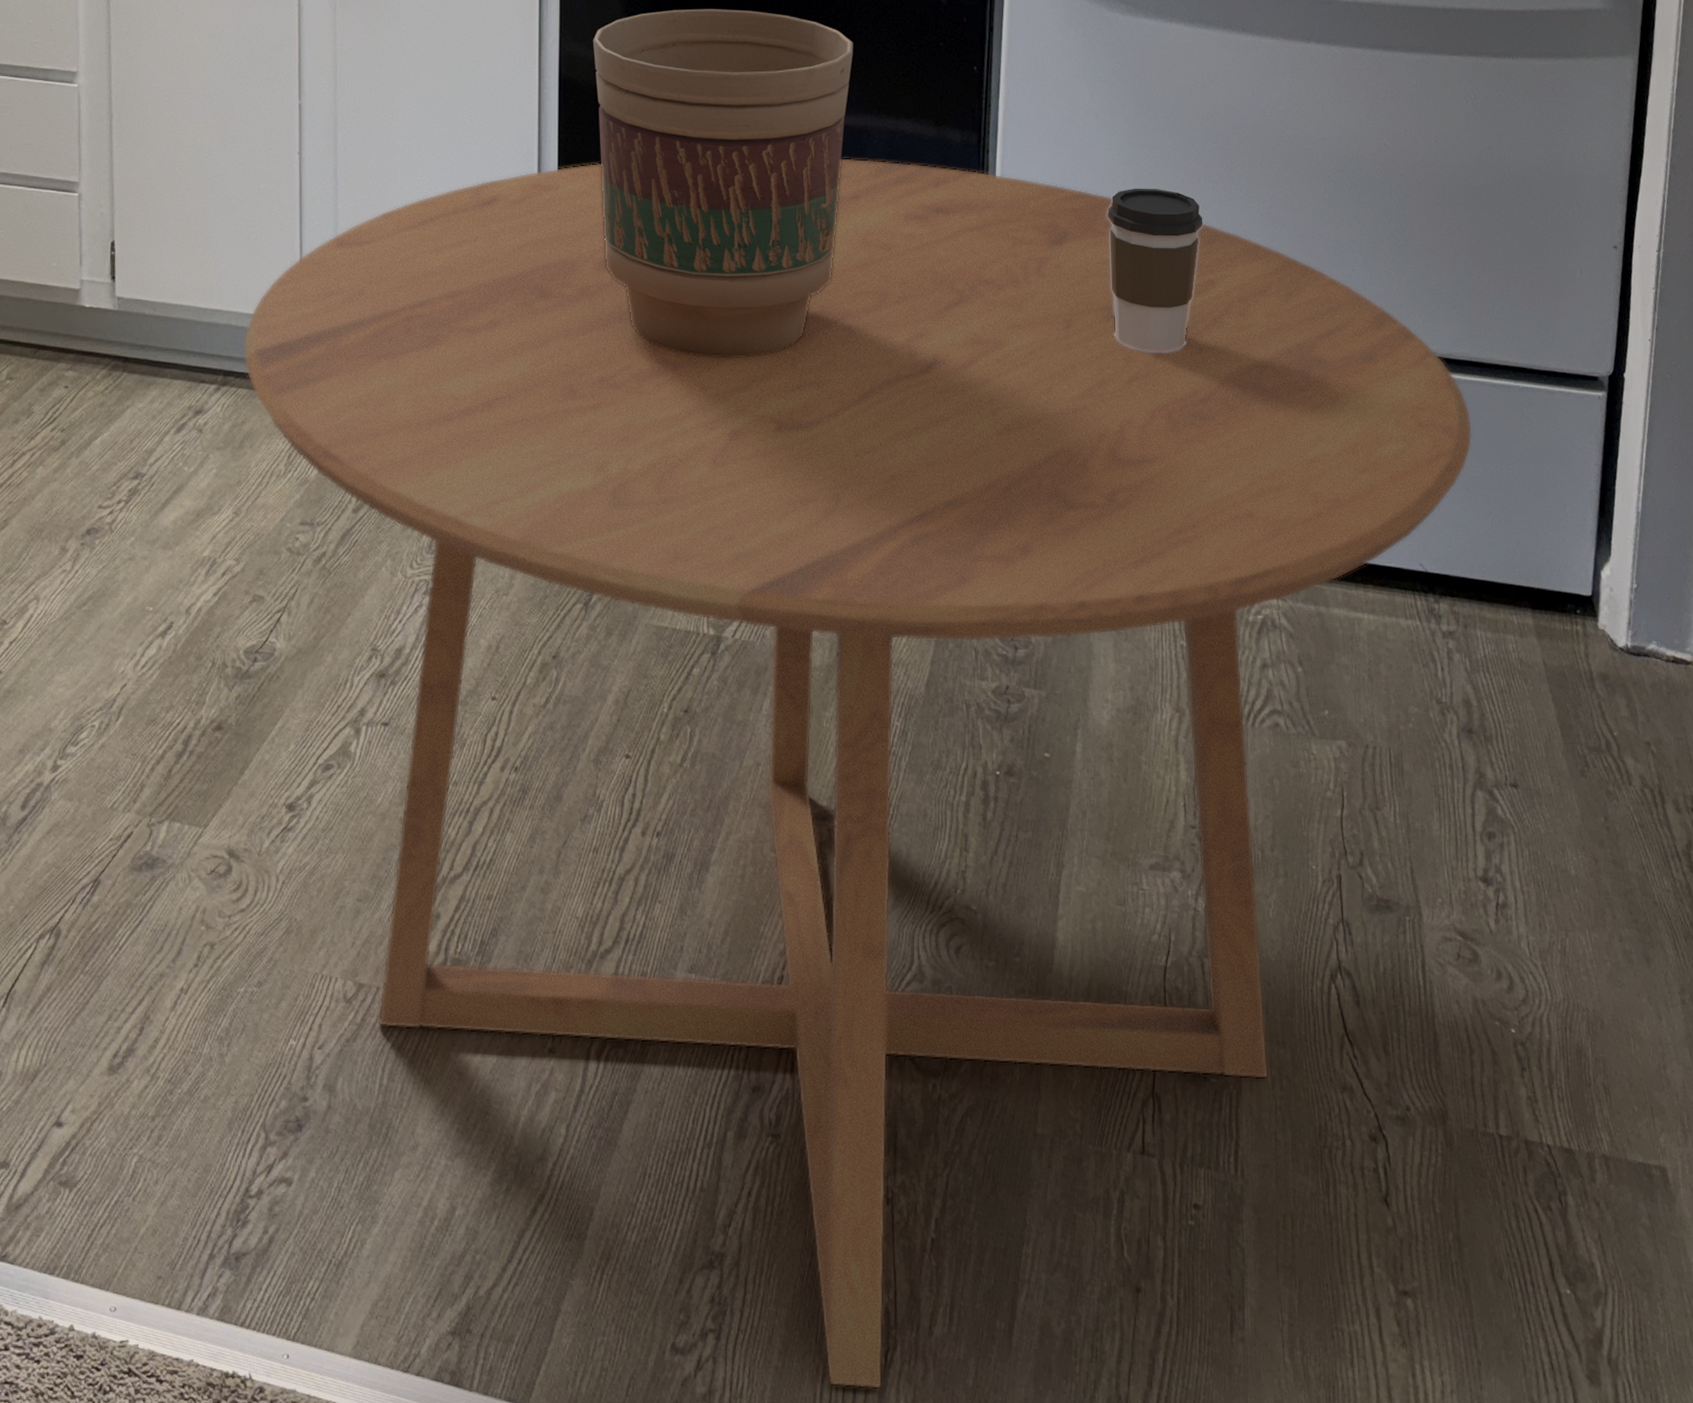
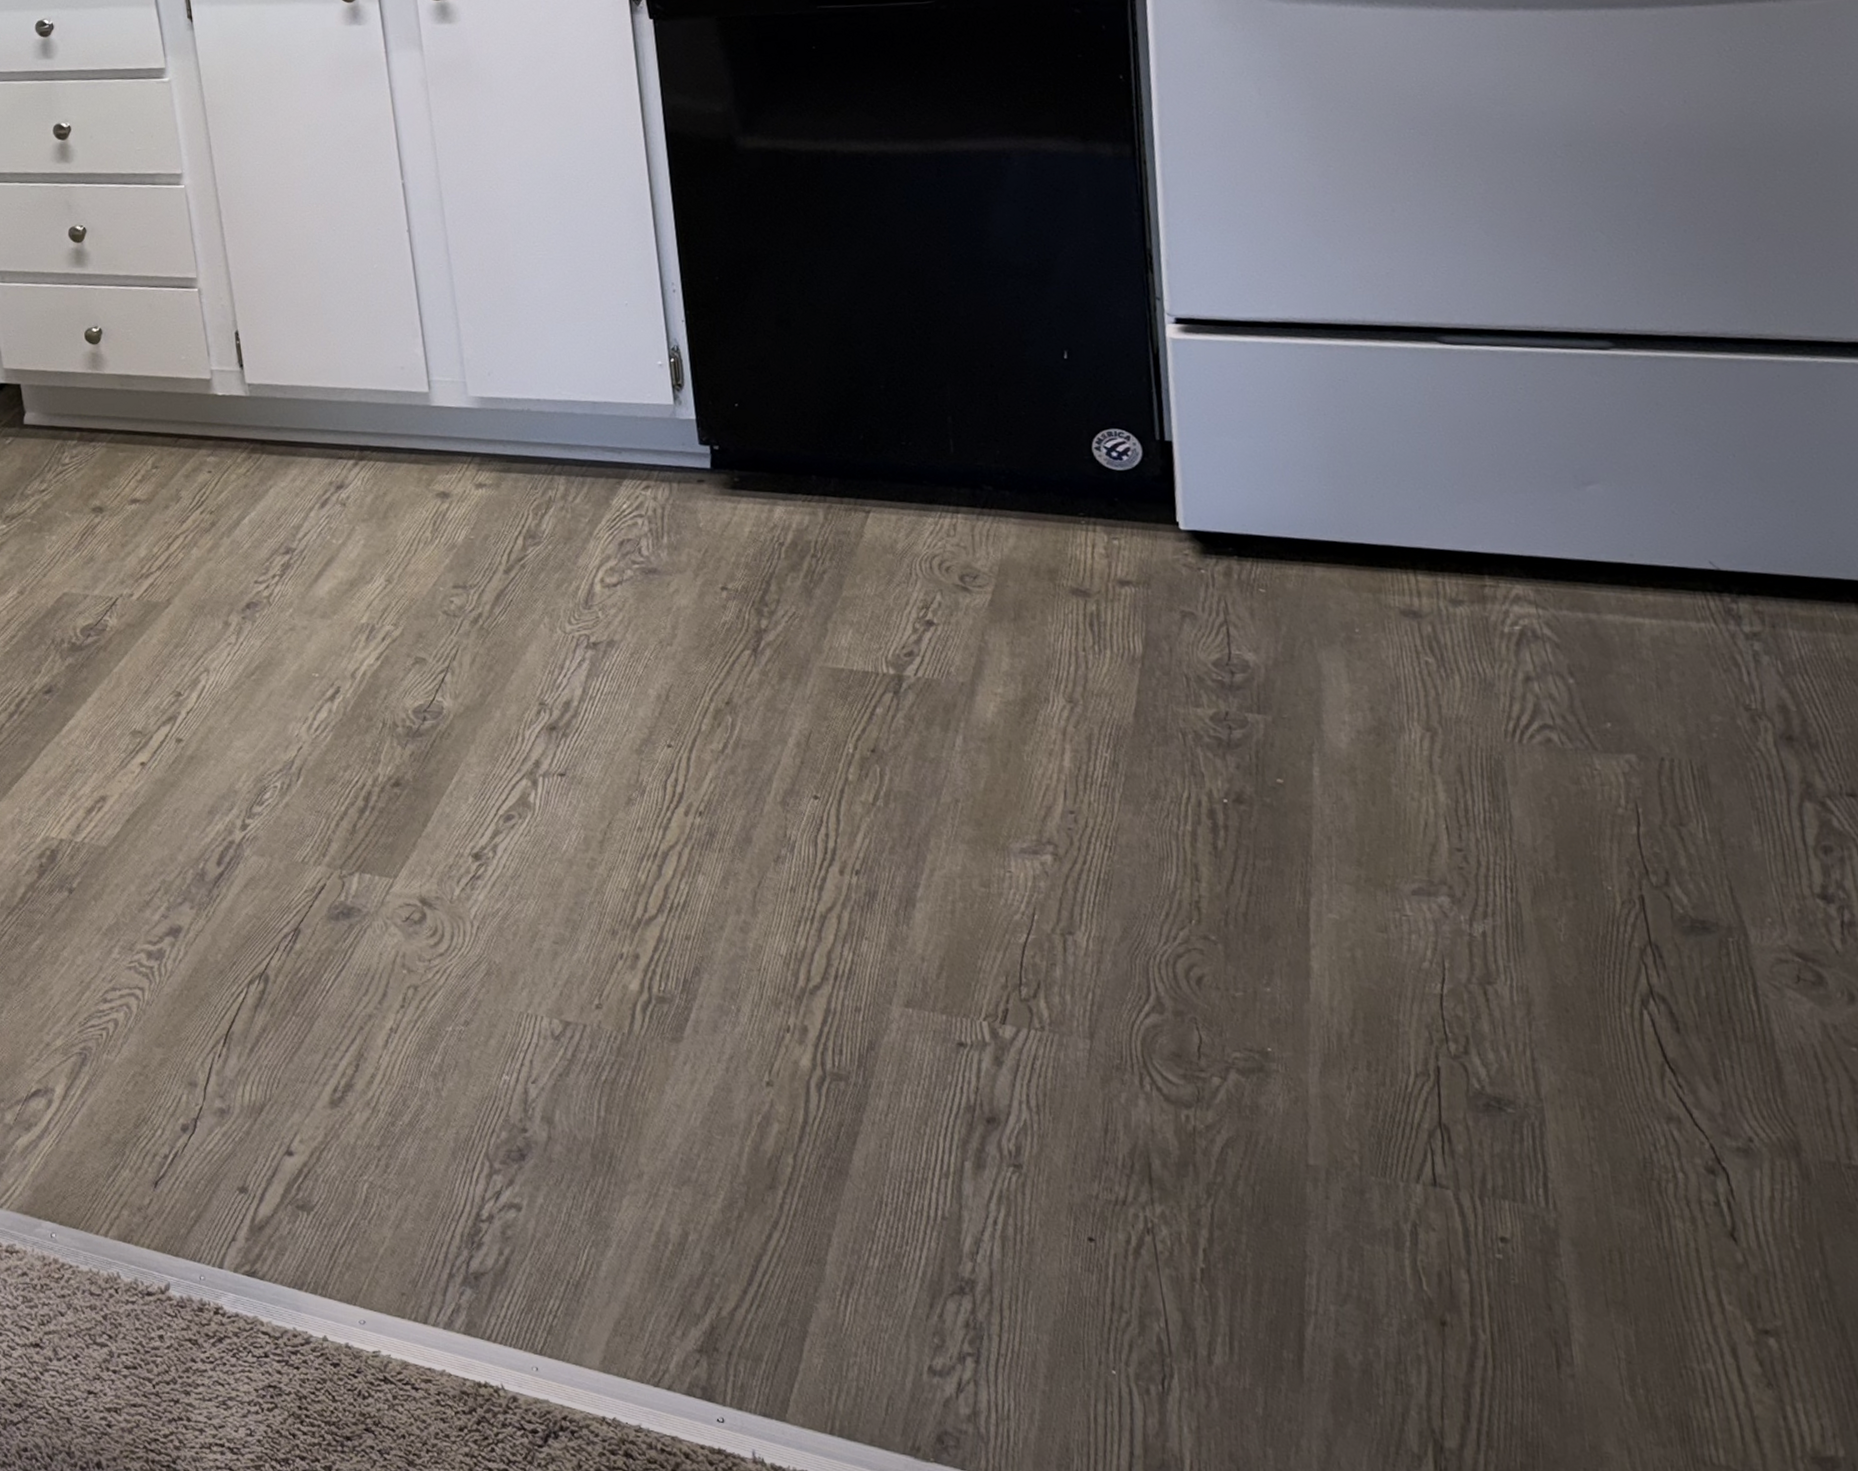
dining table: present [243,158,1473,1389] -> none [375,182,1763,1415]
flower pot: present [593,9,854,358] -> none [697,43,983,397]
coffee cup: present [1107,188,1203,352] -> none [1290,184,1406,356]

